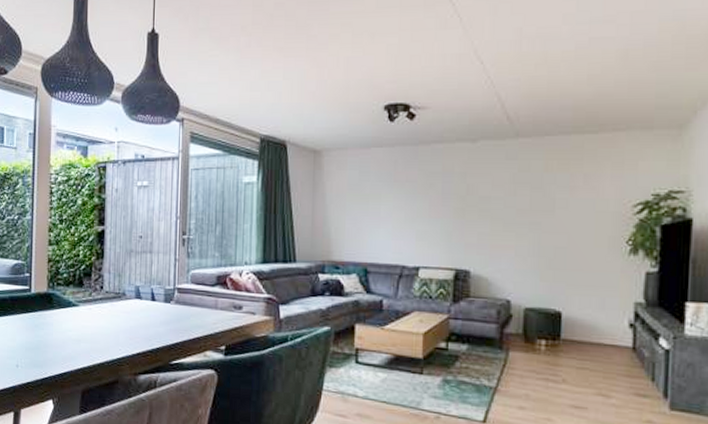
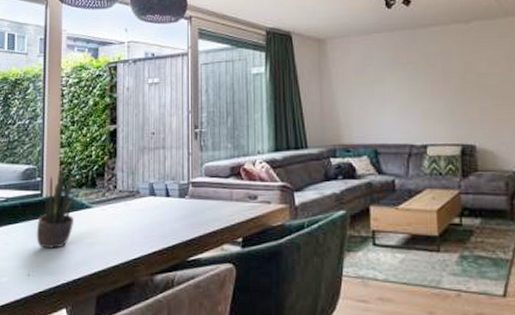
potted plant: none [24,264,62,343] -> present [36,167,75,249]

